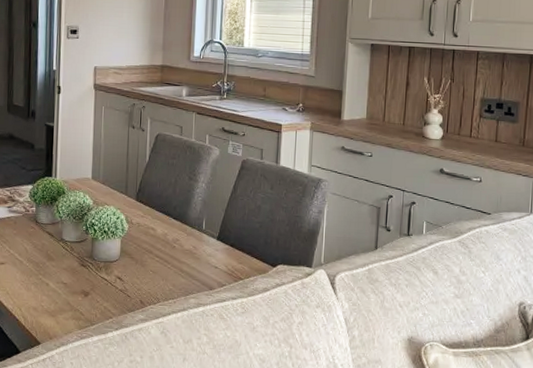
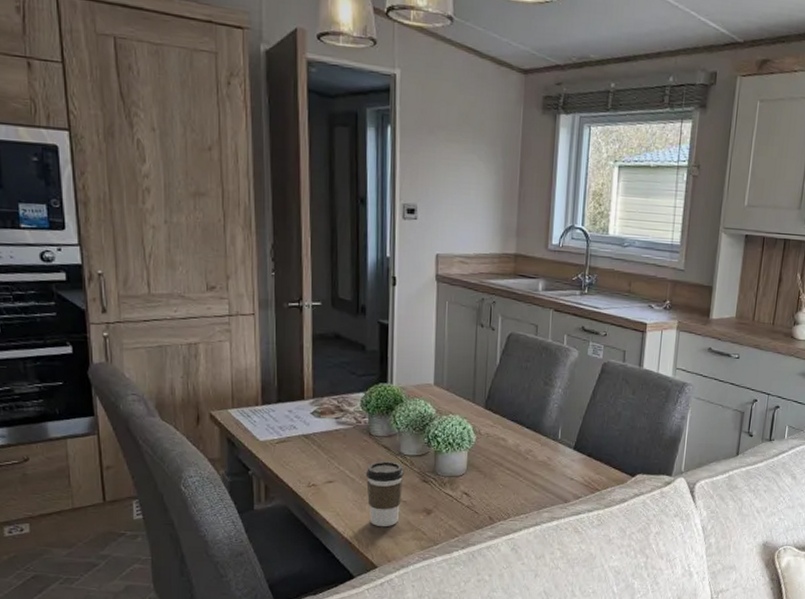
coffee cup: none [32,246,65,307] -> present [365,461,404,527]

